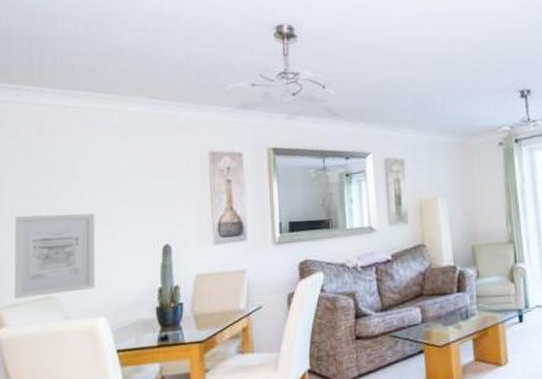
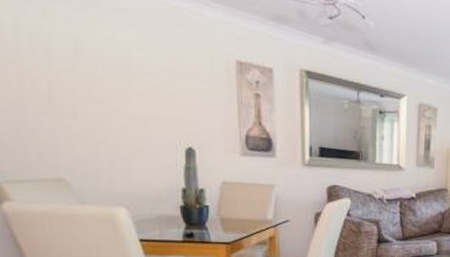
wall art: present [14,213,96,299] -> none [7,87,112,179]

